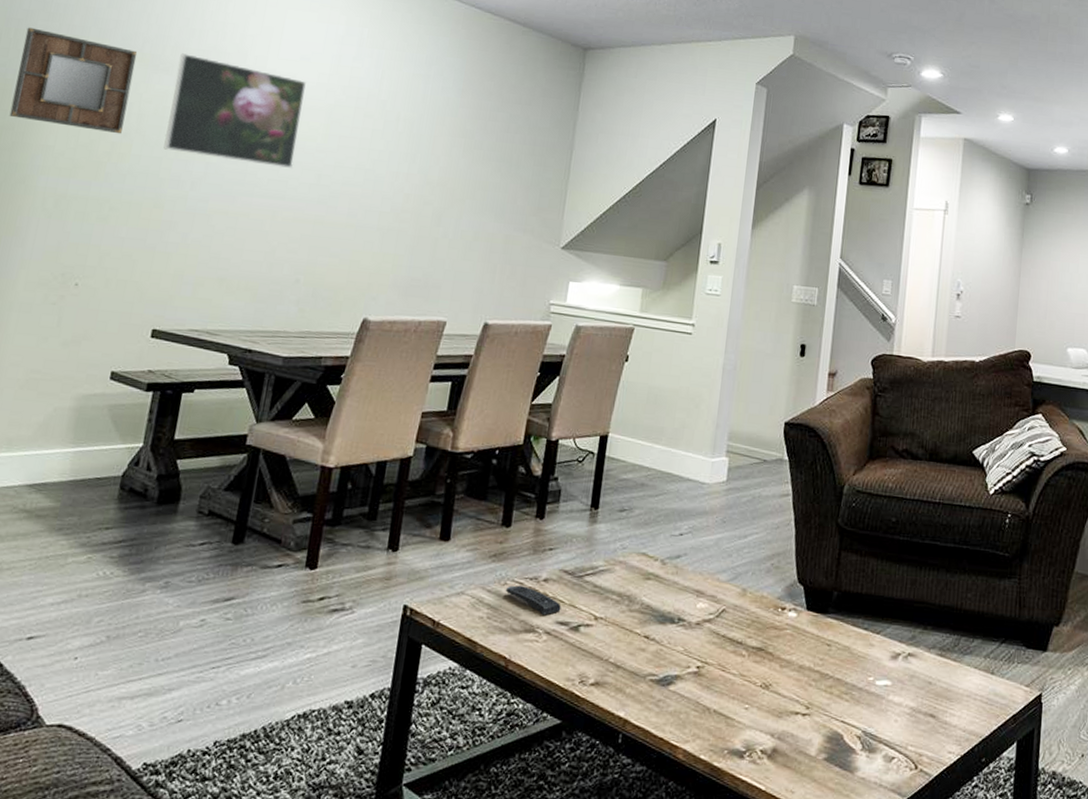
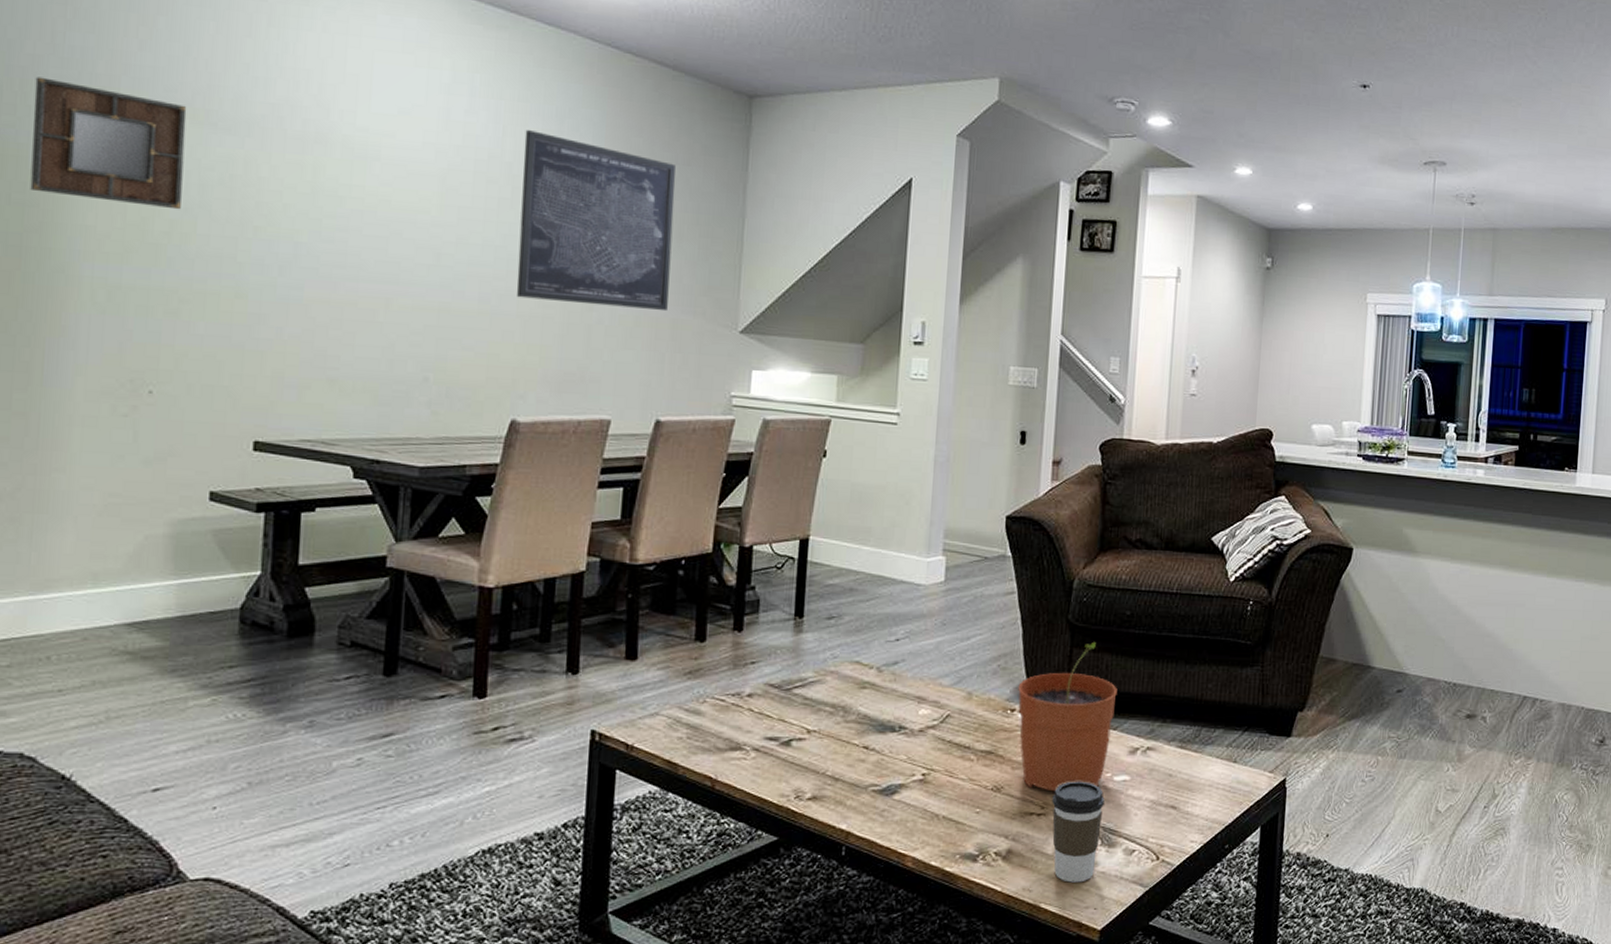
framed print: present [163,53,306,168] -> none [237,108,409,247]
wall art: none [379,74,519,228] -> present [516,130,676,312]
remote control: present [505,585,561,616] -> none [705,702,769,732]
plant pot: none [788,545,882,693] -> present [1018,641,1117,792]
coffee cup: none [816,682,867,787] -> present [1052,781,1104,883]

